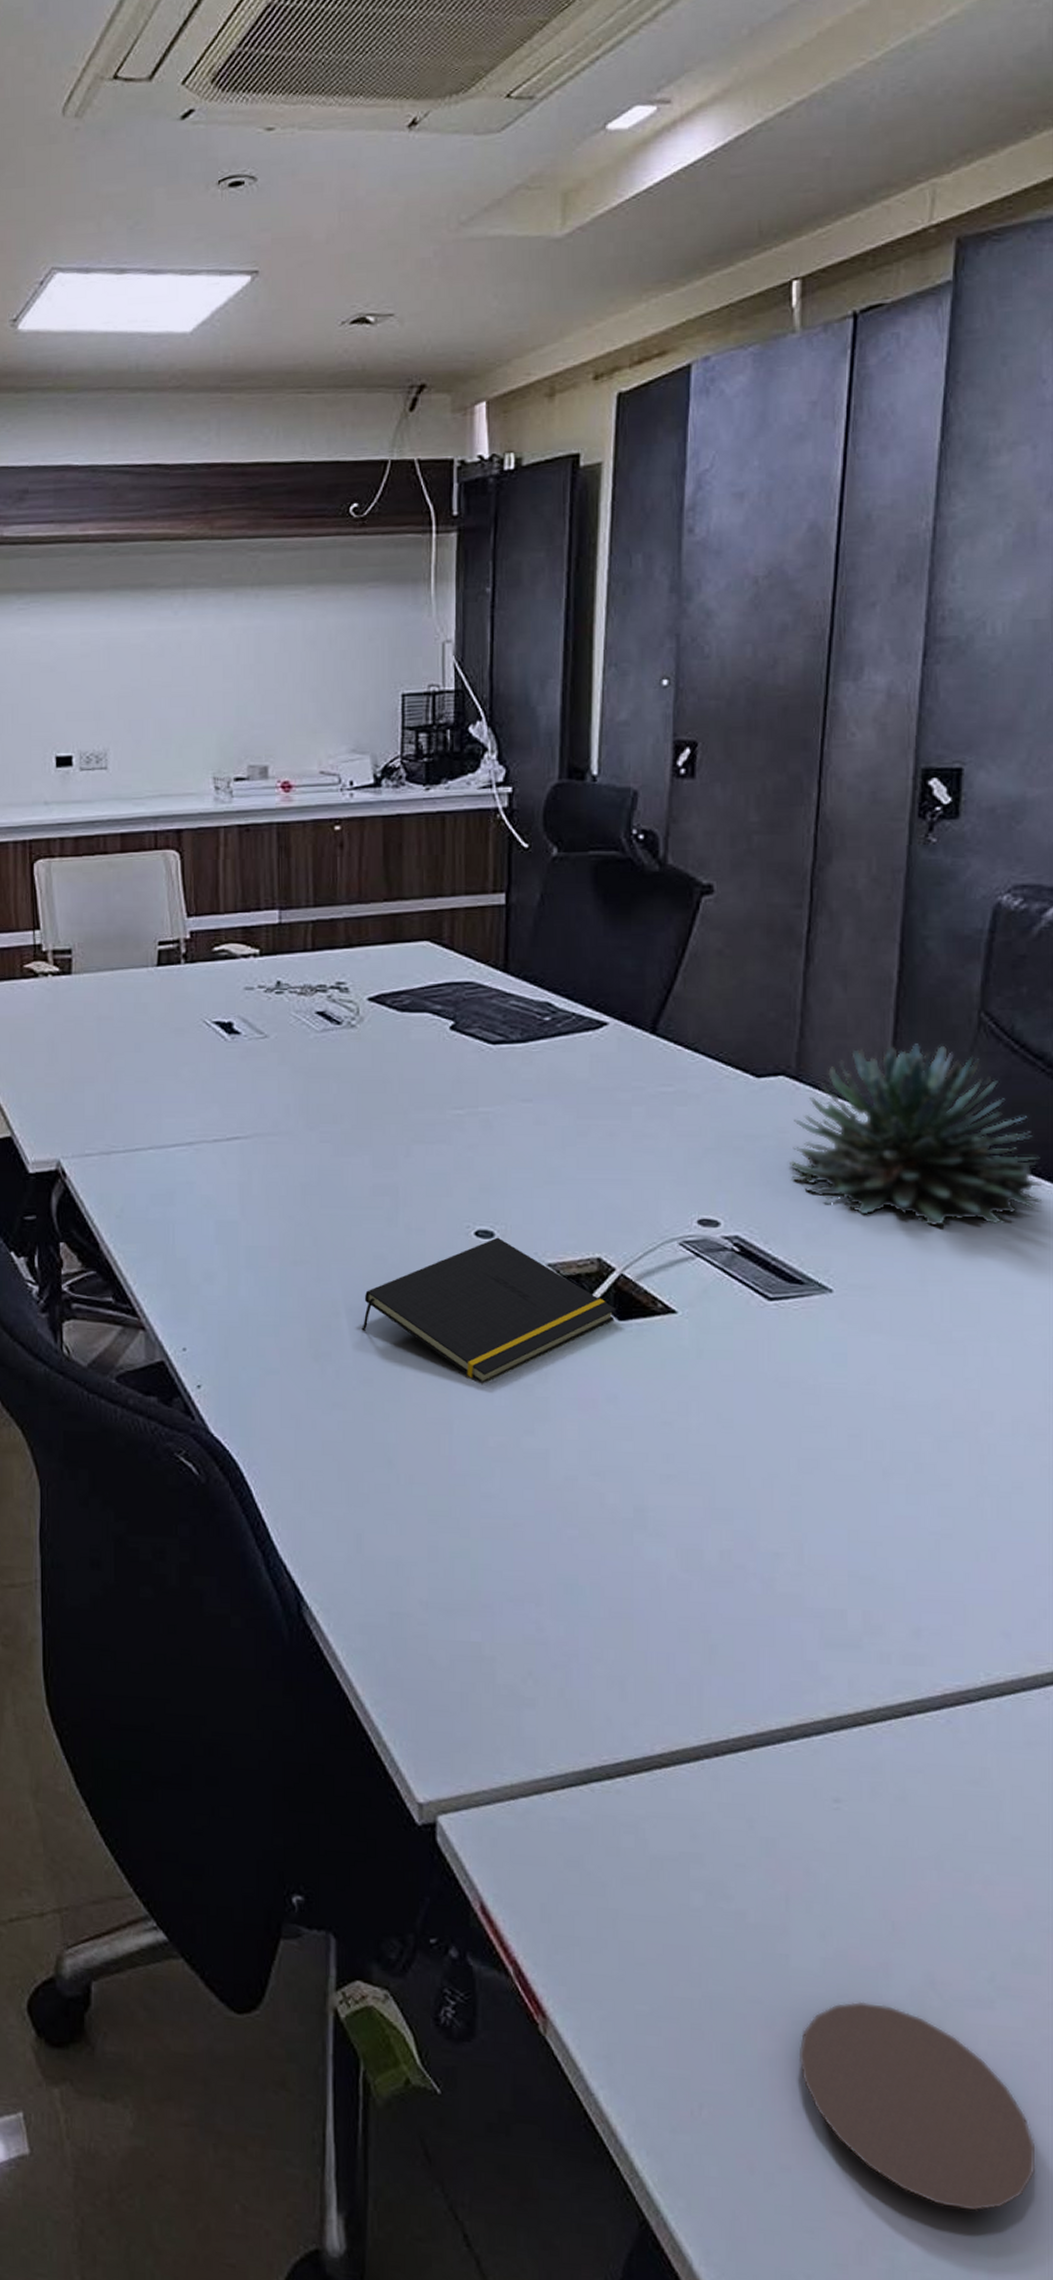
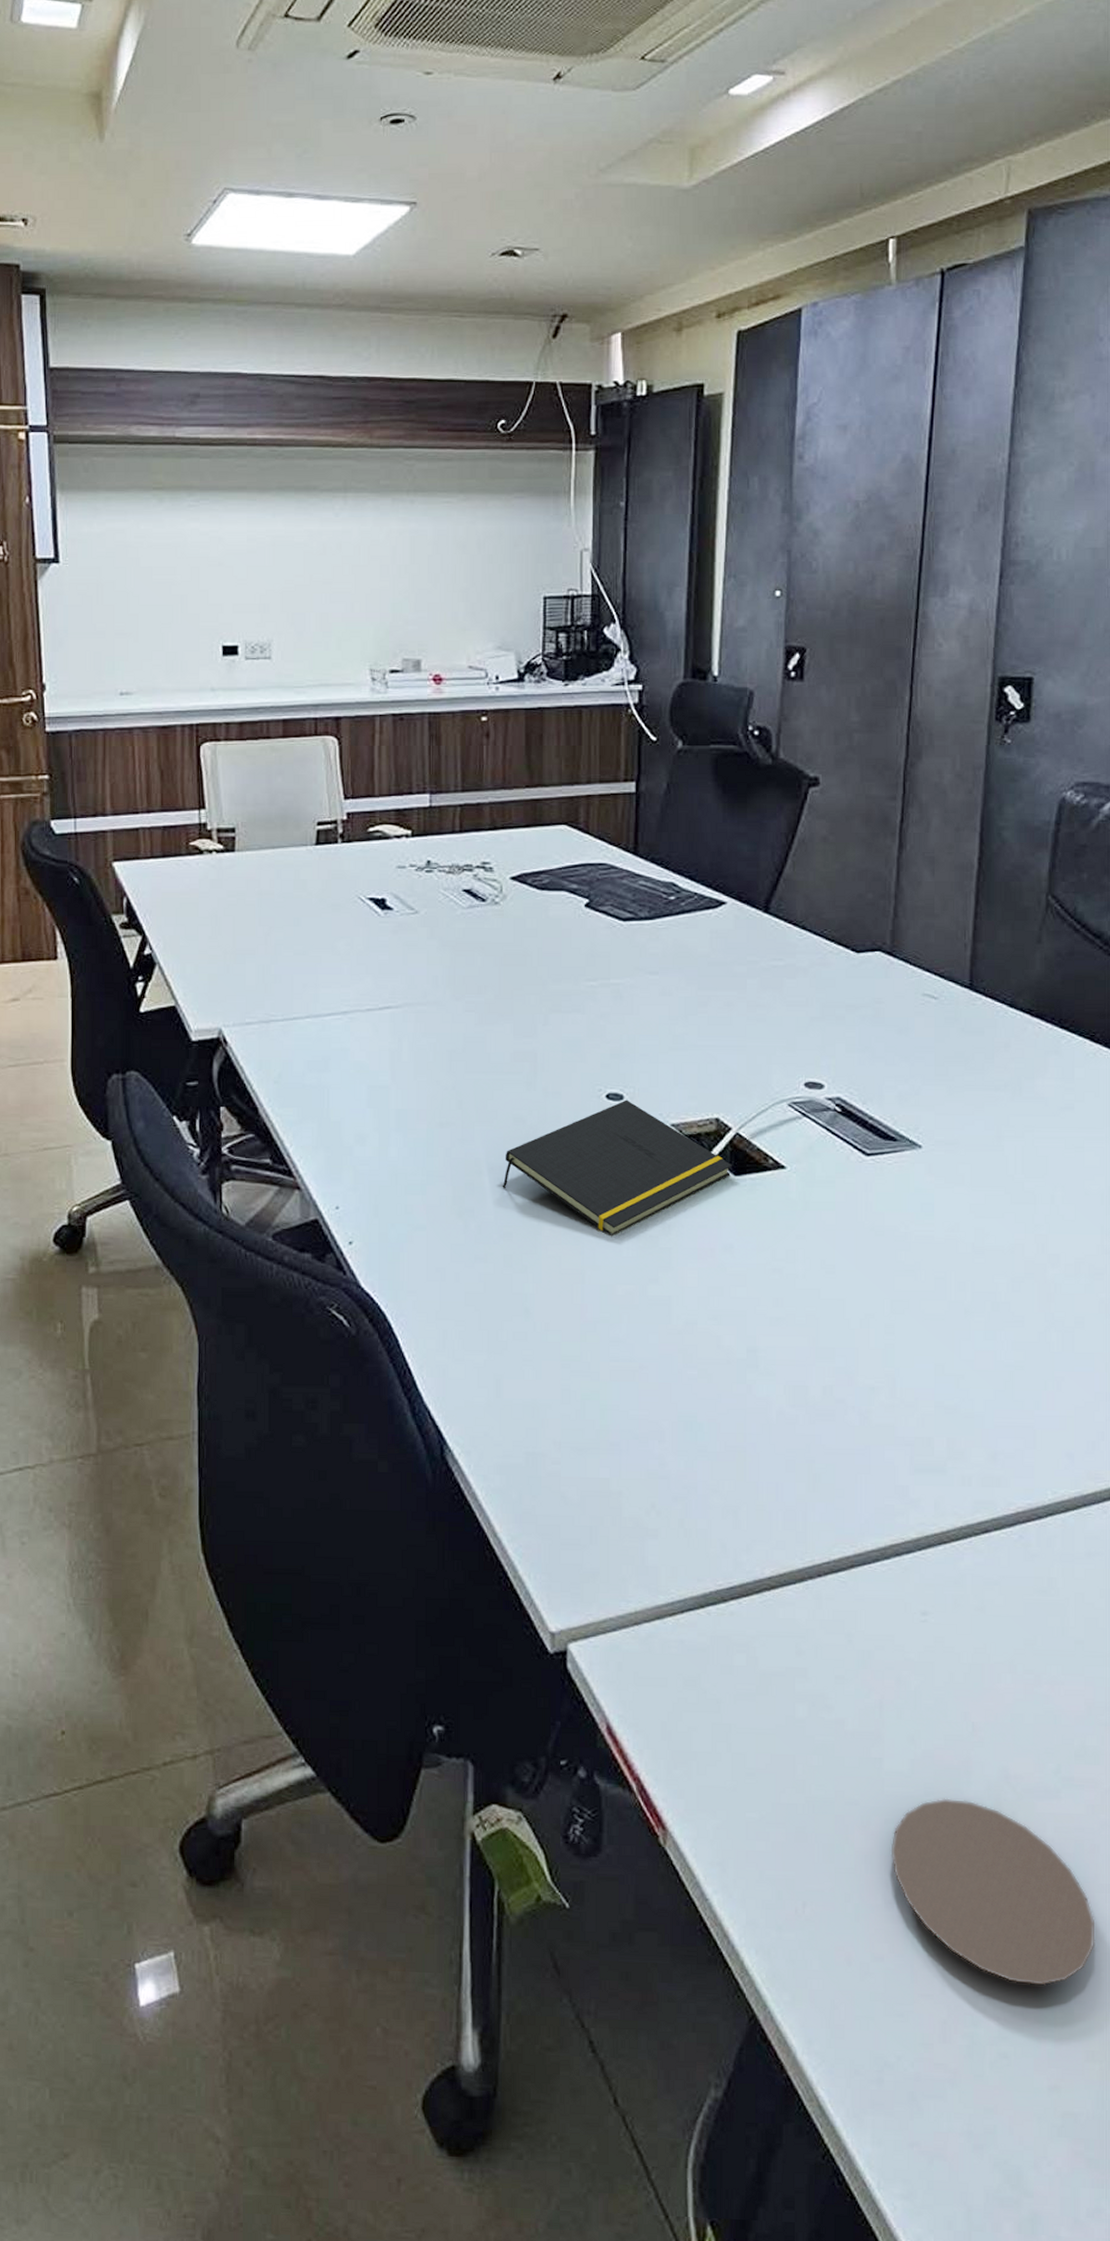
succulent plant: present [790,1044,1043,1225] -> none [885,923,1101,1087]

